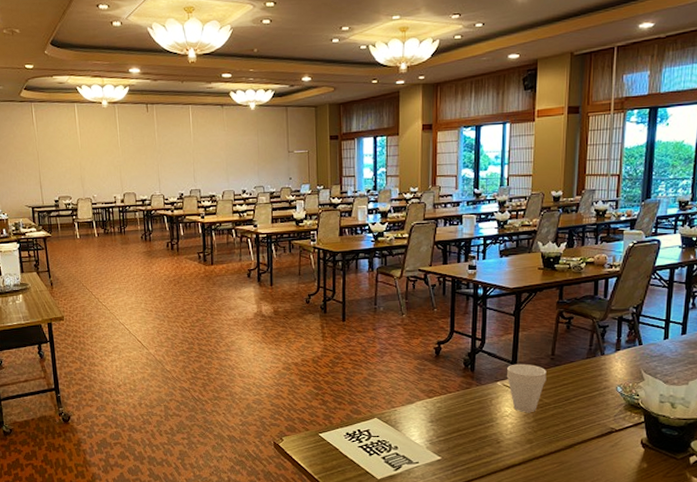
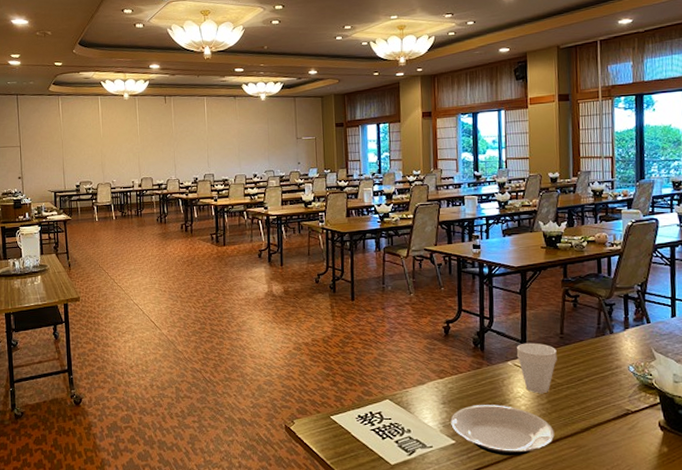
plate: none [437,423,539,472] -> present [450,405,555,456]

